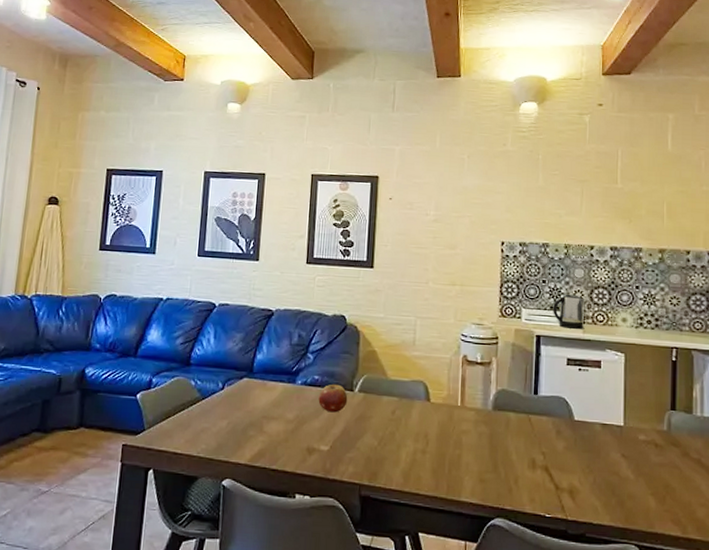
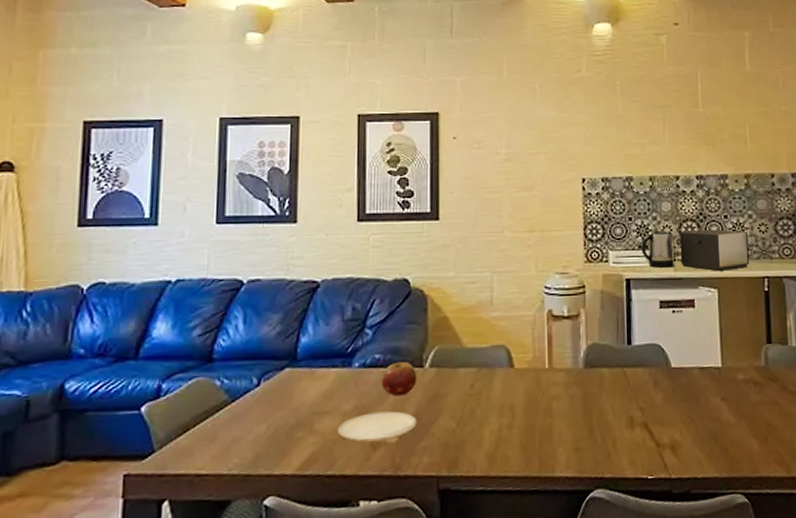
plate: none [282,423,346,448] -> present [338,411,417,442]
toaster: none [590,297,658,338] -> present [679,229,749,271]

